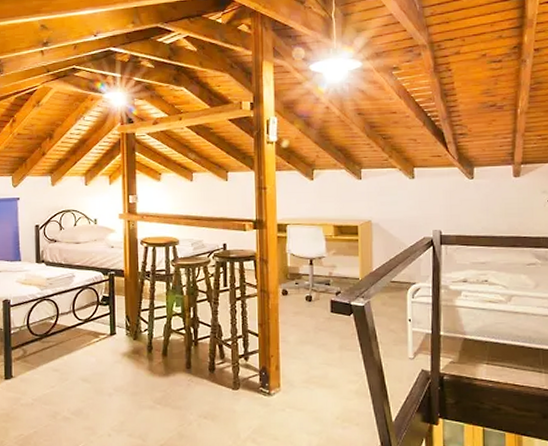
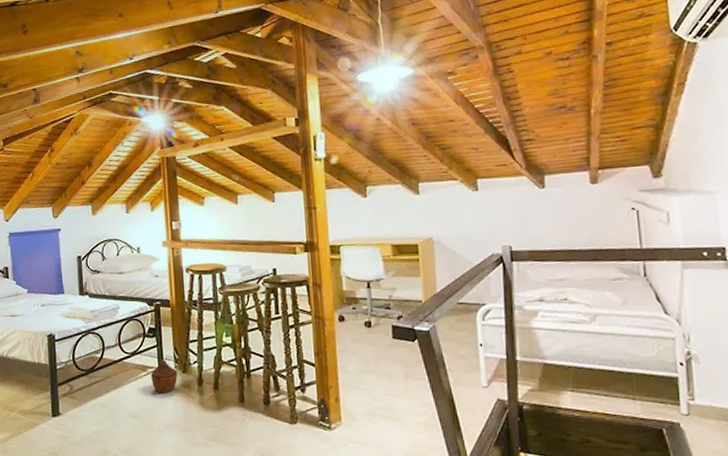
woven basket: none [103,327,129,359] -> present [151,360,178,393]

